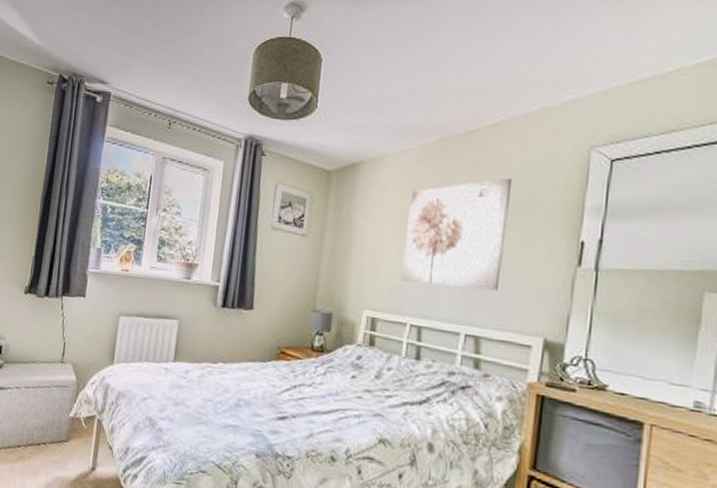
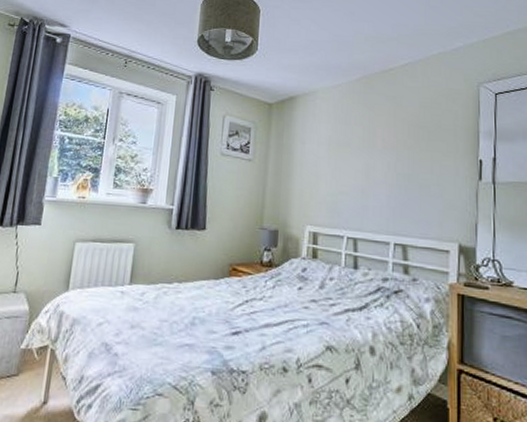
wall art: present [401,177,513,291] -> none [336,108,422,204]

